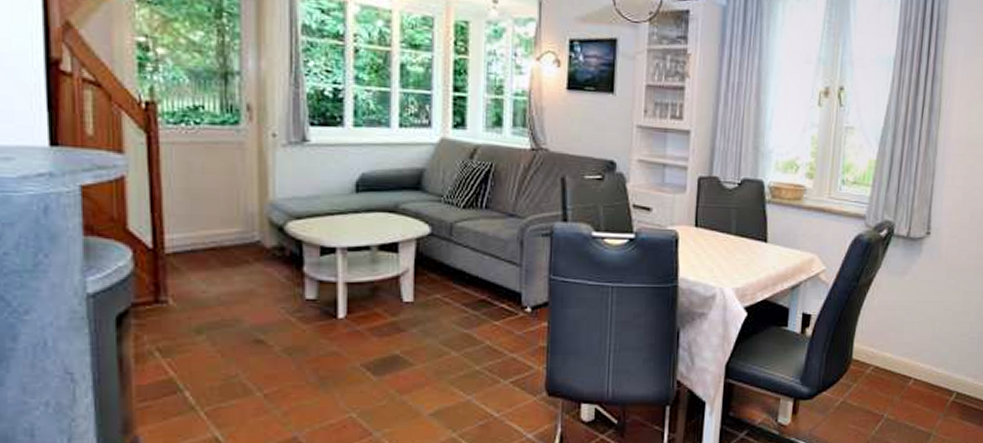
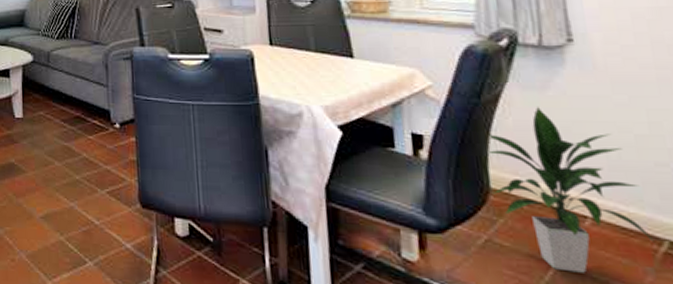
indoor plant: none [853,288,948,422] -> present [489,106,654,273]

